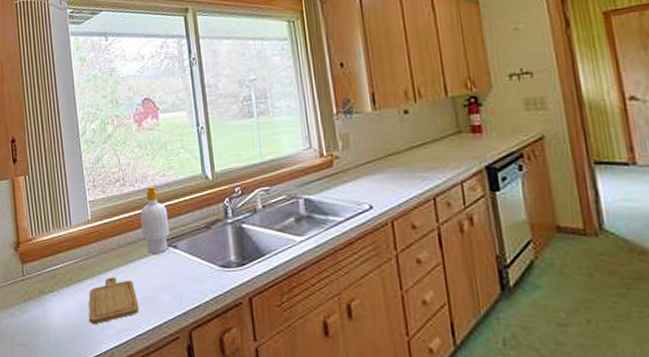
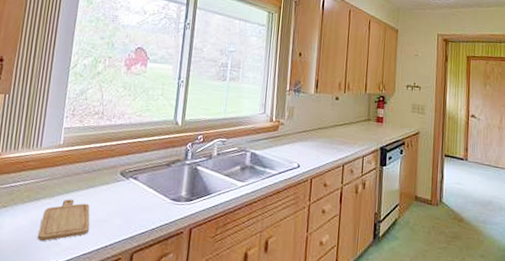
soap bottle: present [140,186,170,254] -> none [107,123,137,183]

